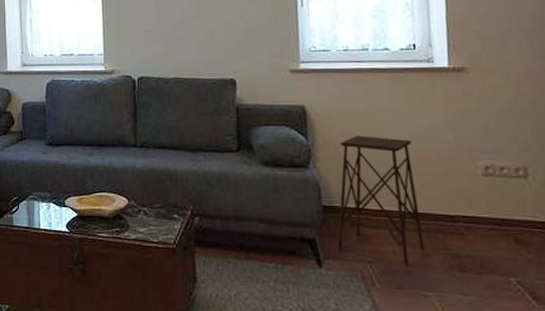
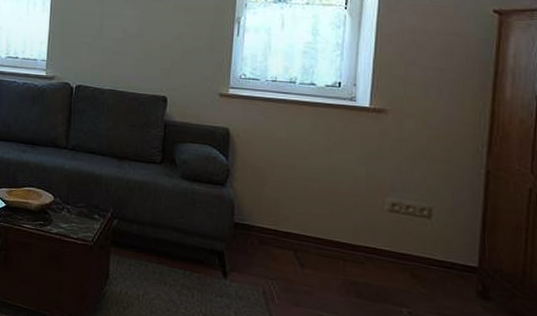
side table: present [337,135,425,265] -> none [244,161,326,286]

